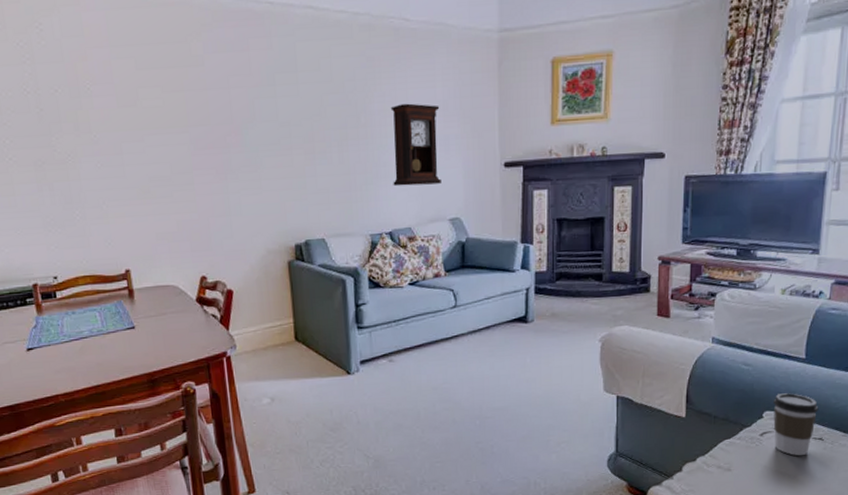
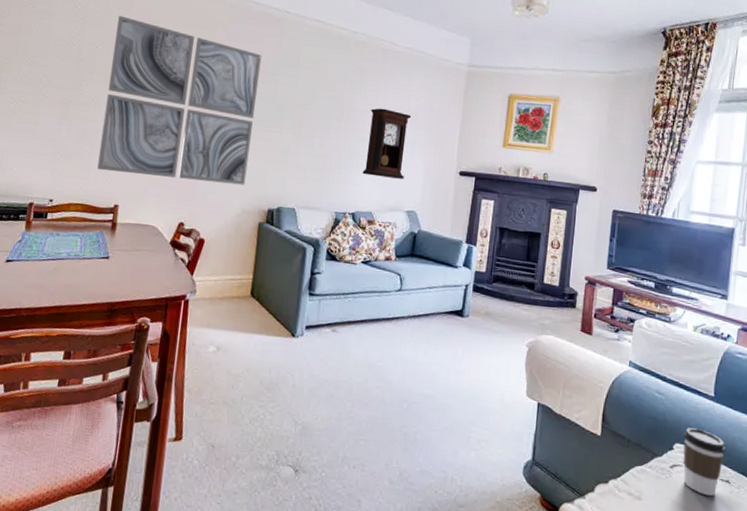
wall art: none [70,45,264,235] -> present [97,15,262,186]

